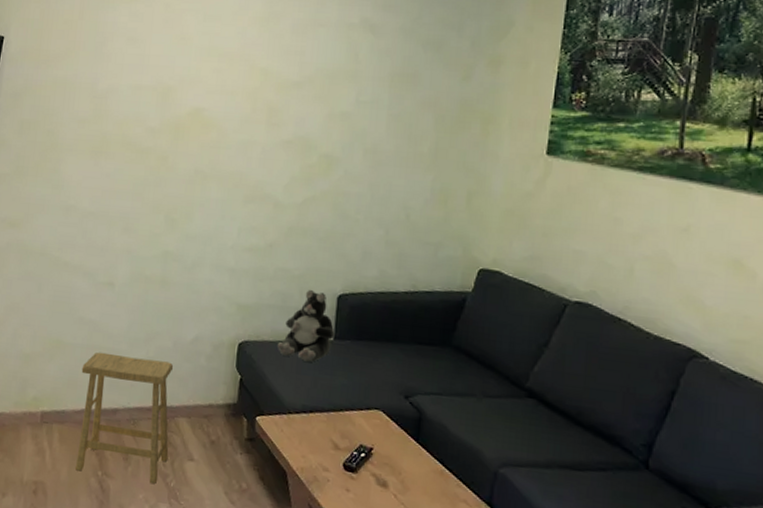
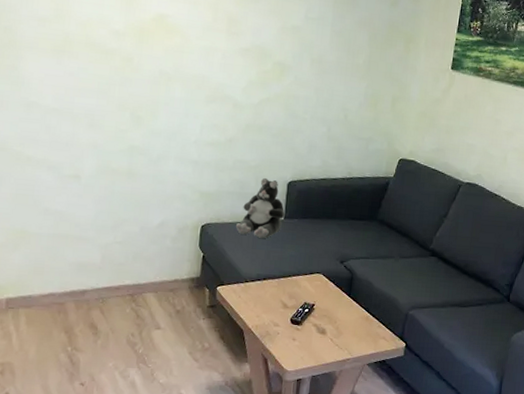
stool: present [76,352,173,484] -> none [44,239,140,352]

